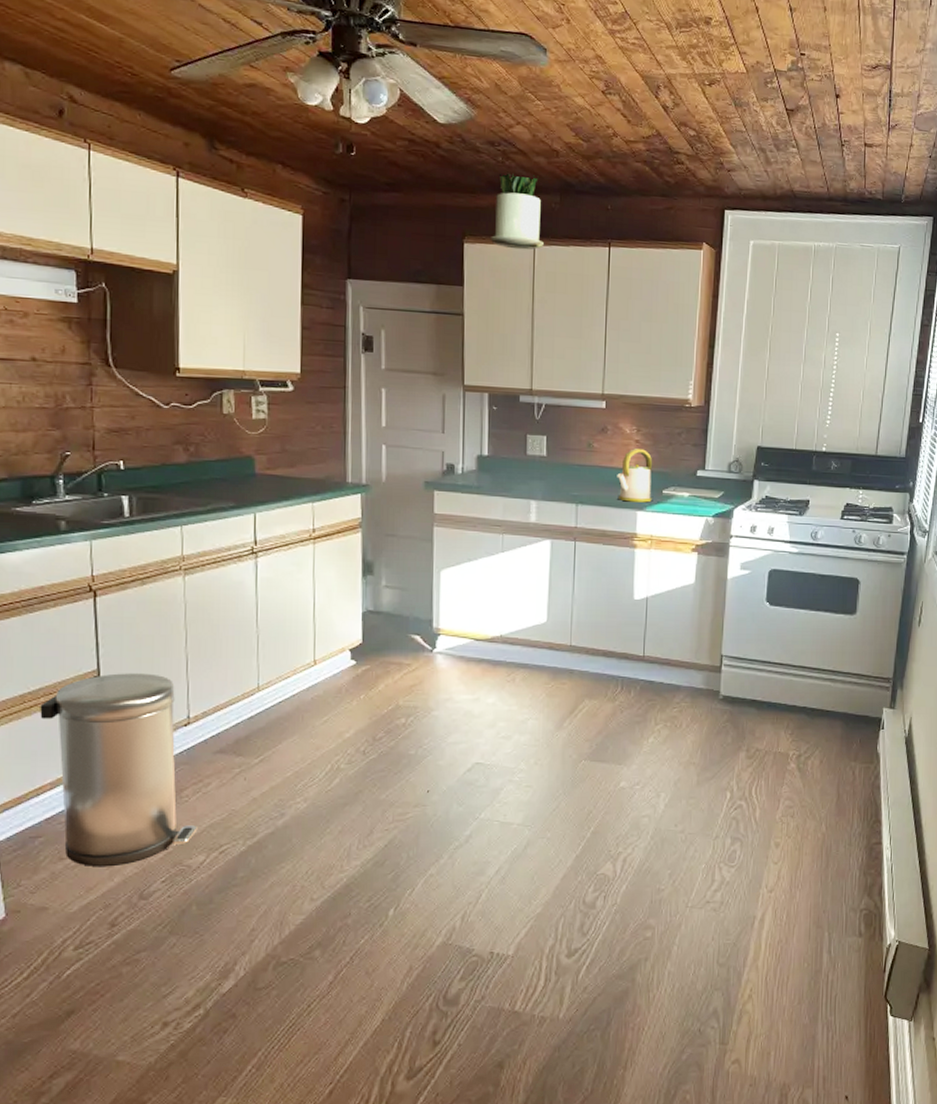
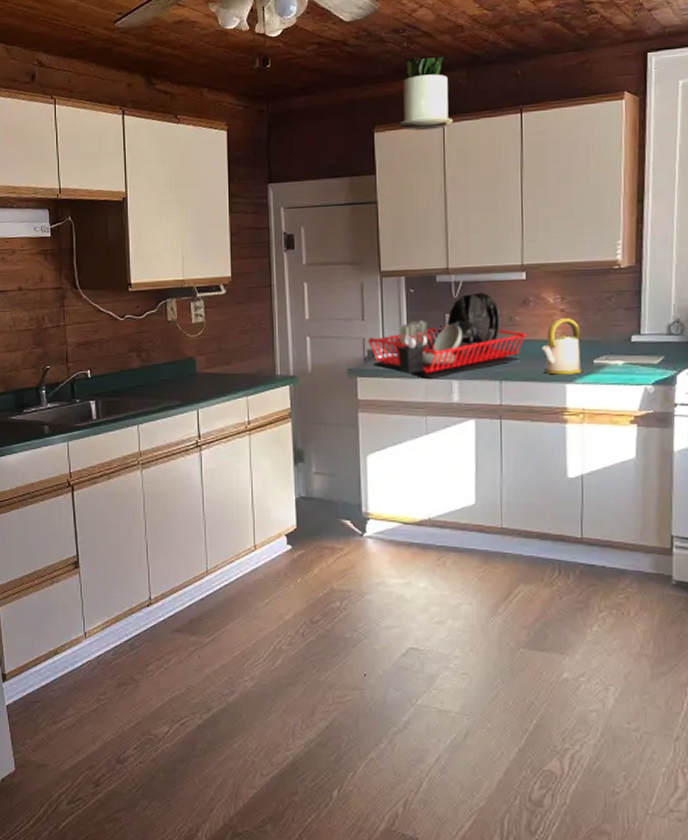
pedal bin: present [40,673,198,866] -> none [35,558,161,731]
dish rack: none [447,416,604,498] -> present [367,292,527,380]

